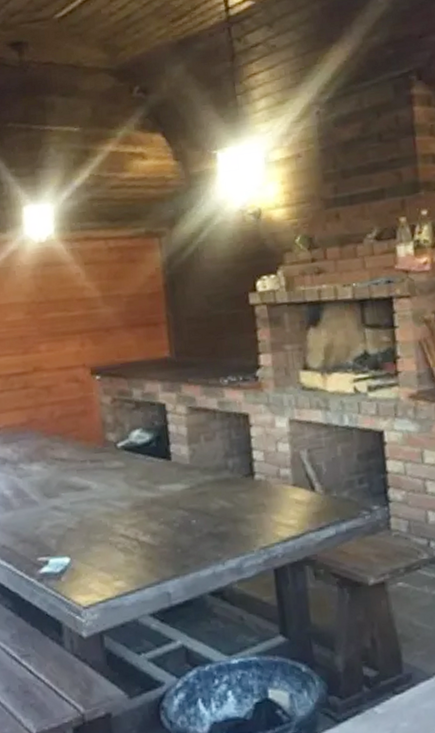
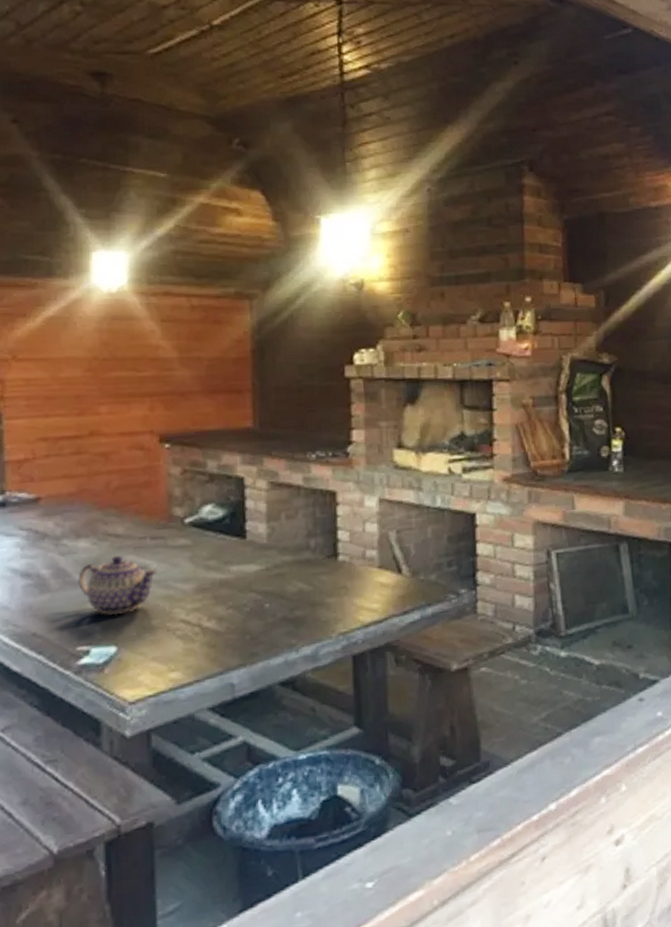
teapot: none [34,477,98,530] -> present [78,556,157,616]

